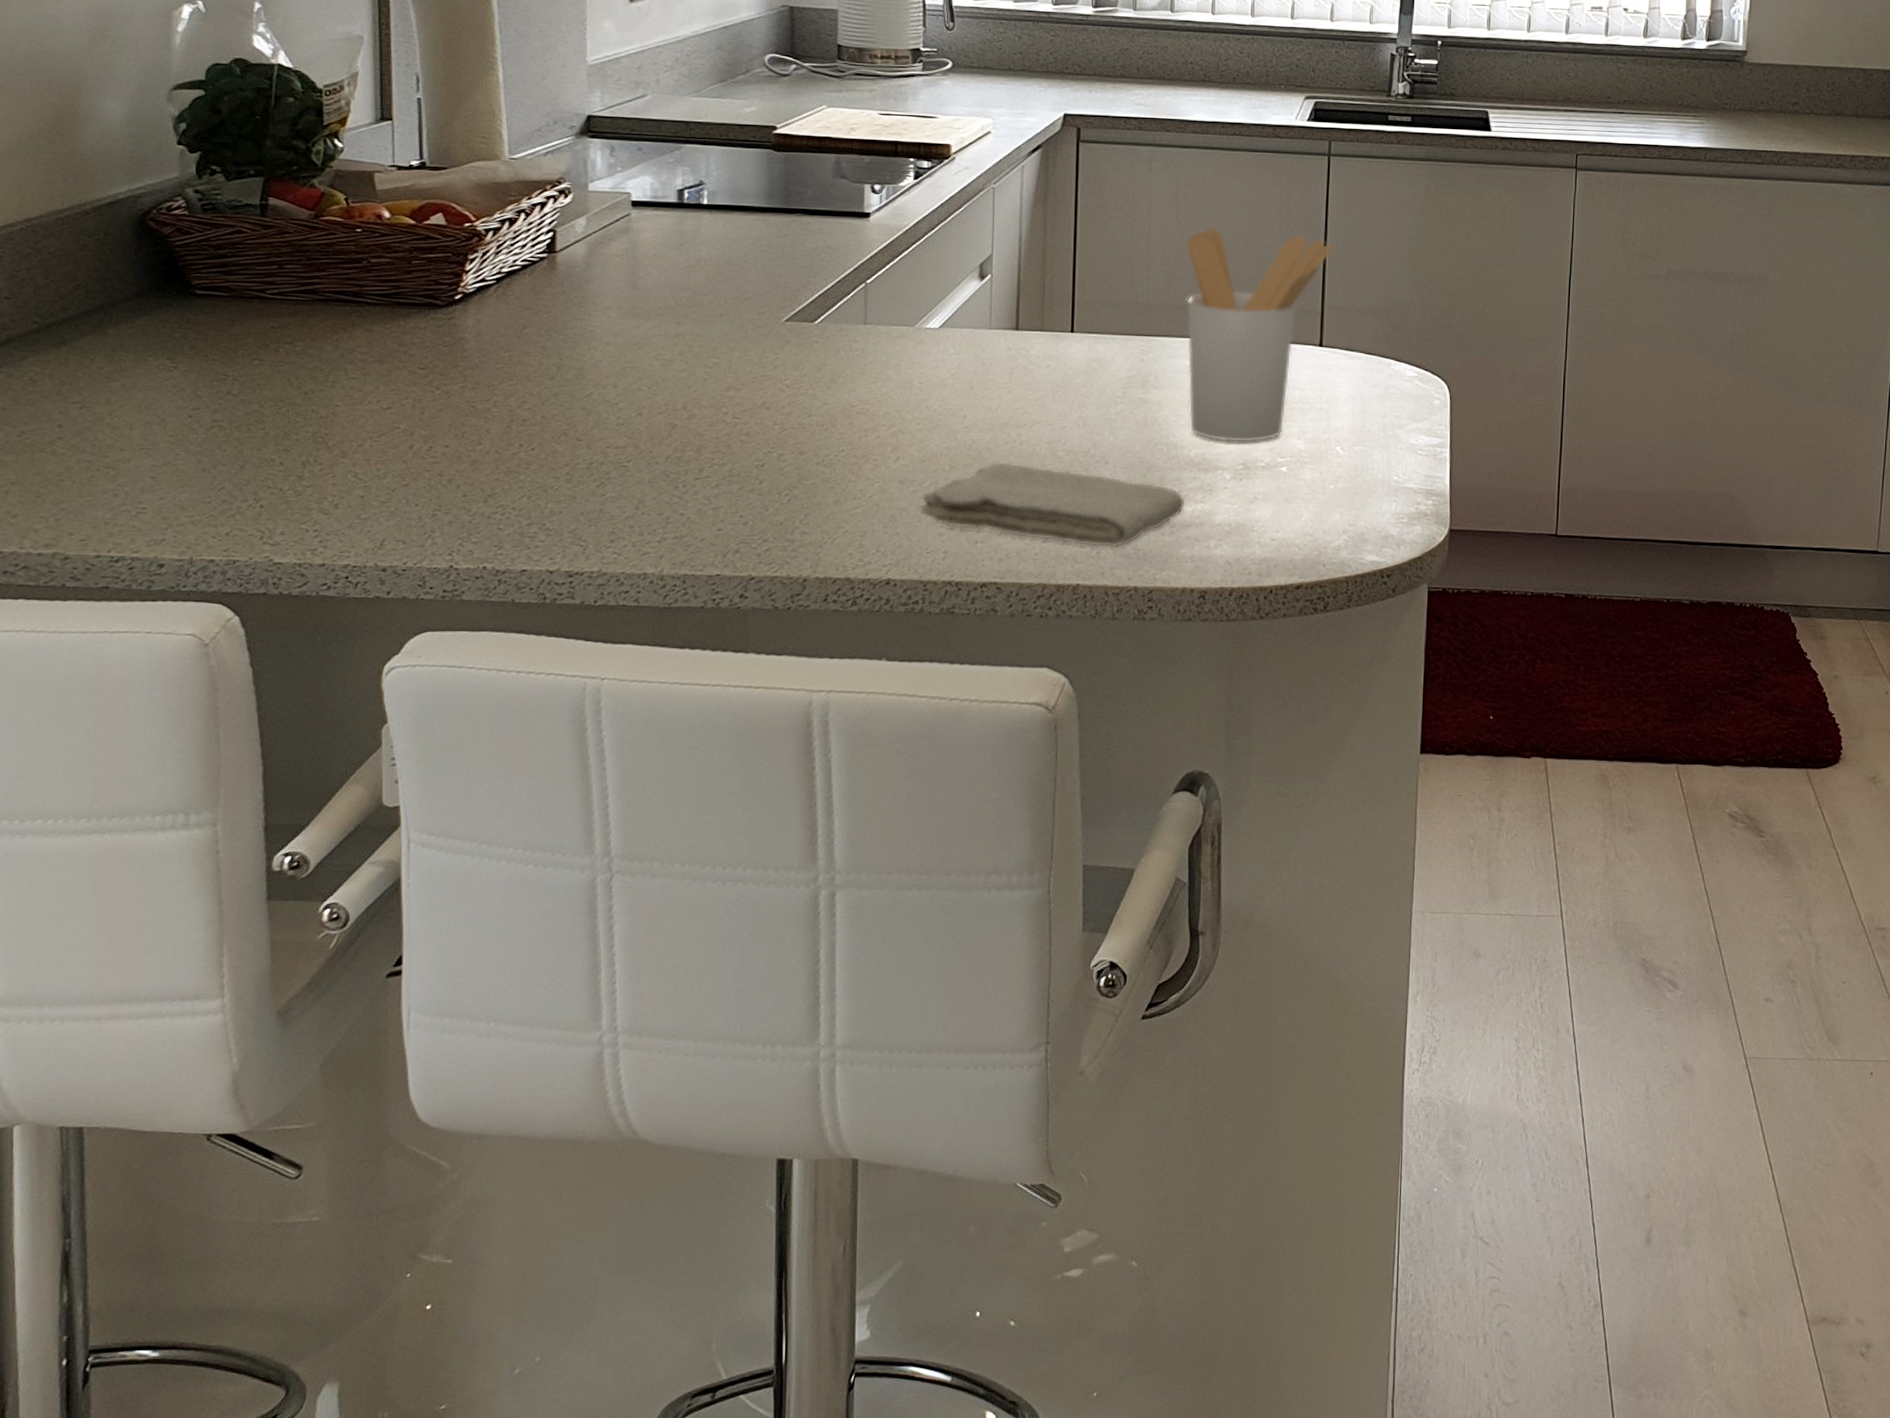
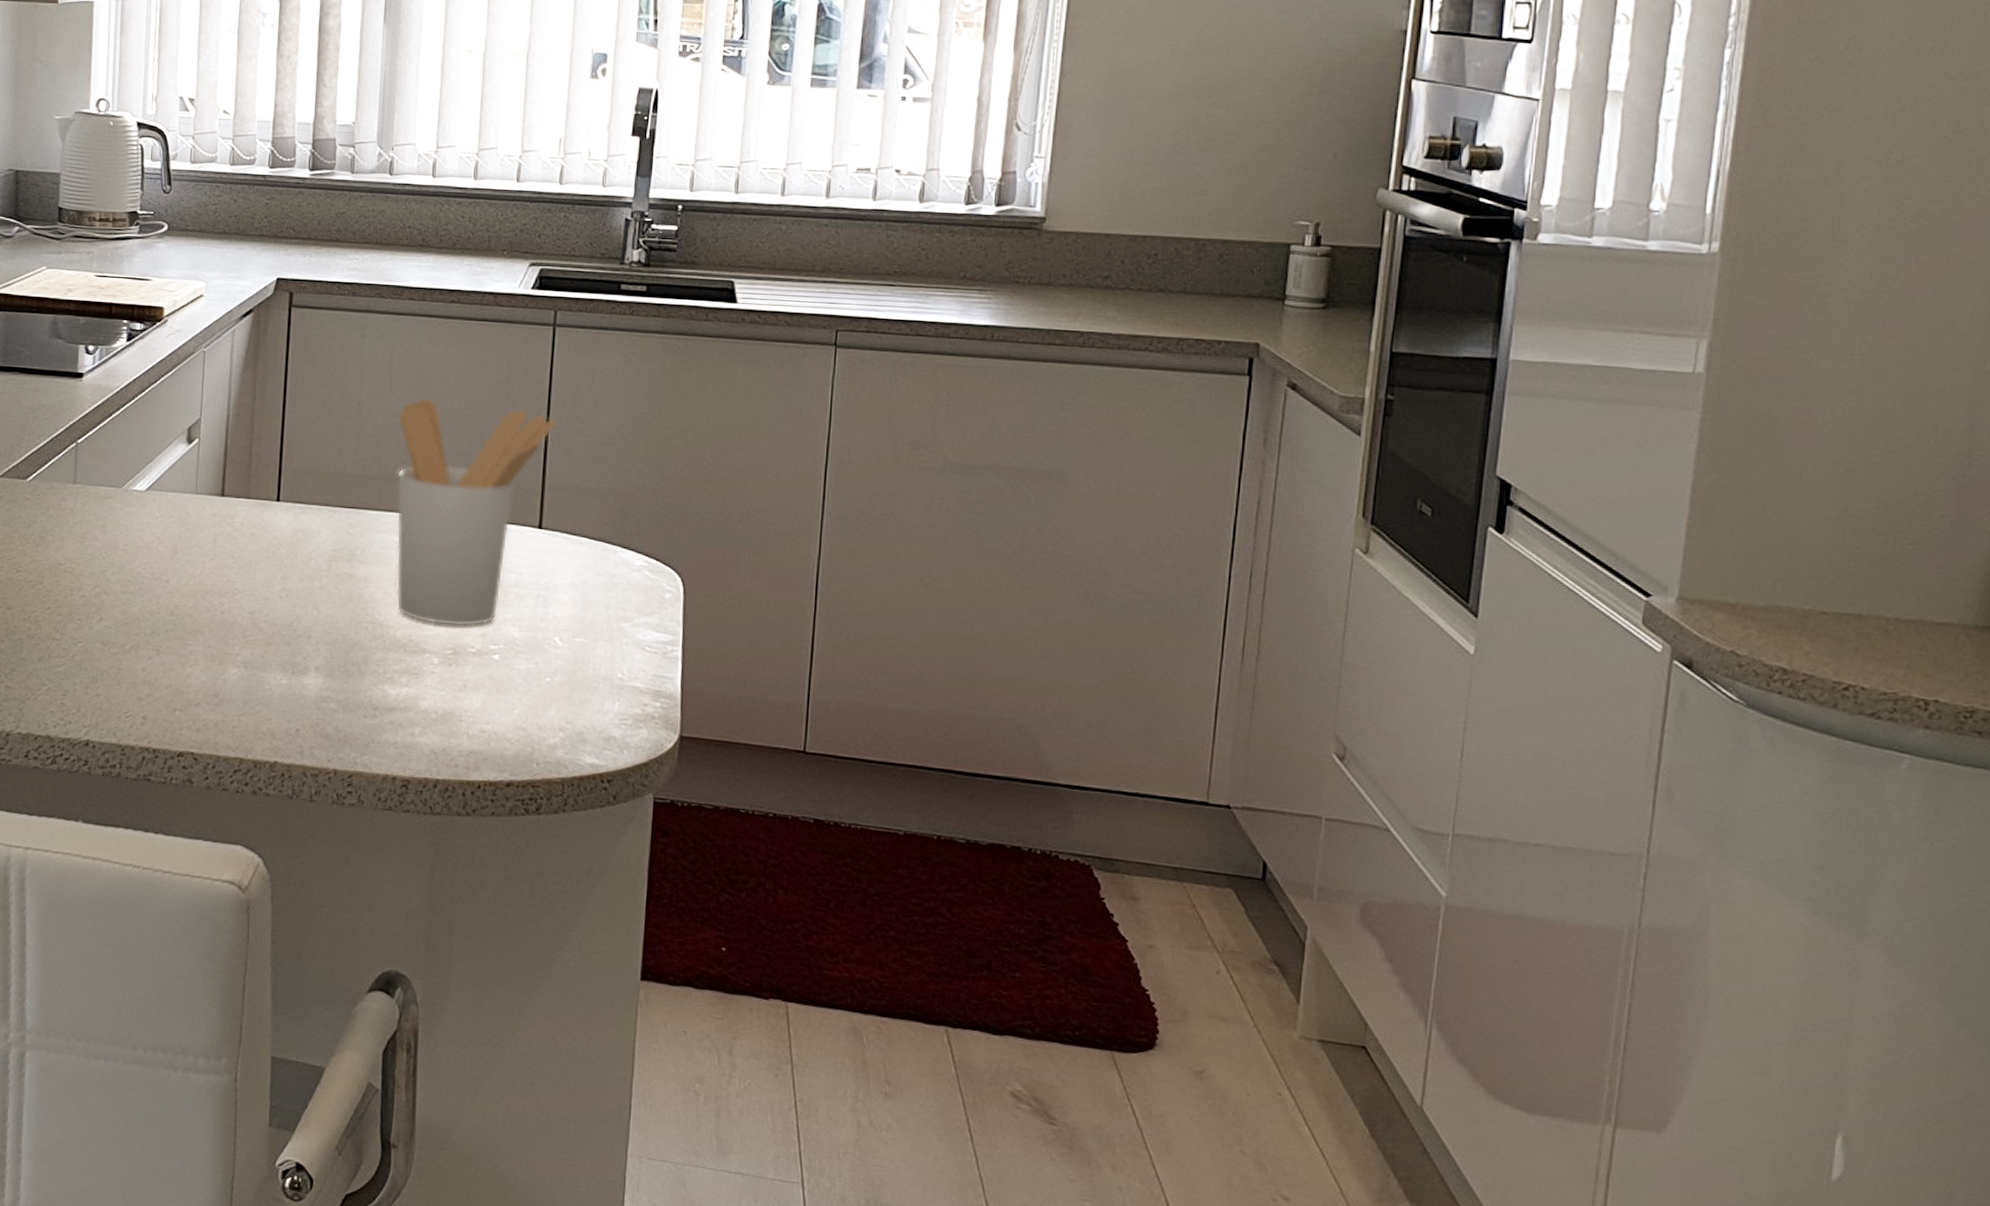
washcloth: present [919,461,1185,548] -> none [120,629,390,727]

